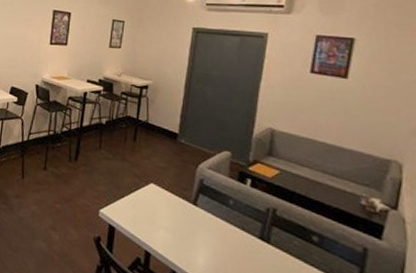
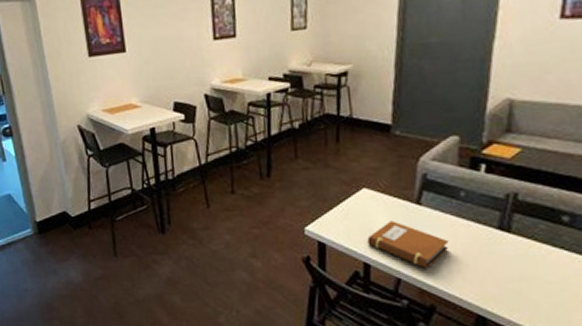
notebook: none [150,215,218,266] -> present [367,221,449,269]

